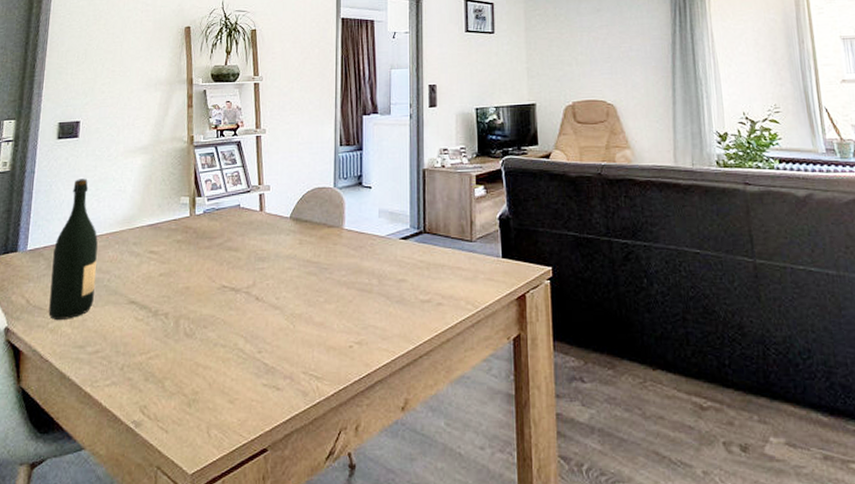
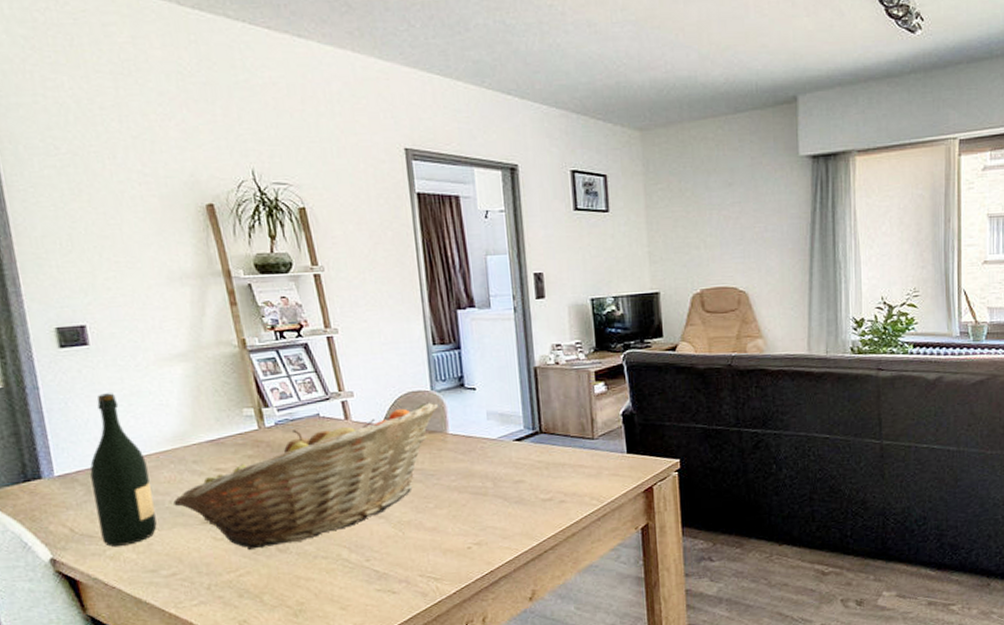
fruit basket: none [111,198,338,333] -> present [173,402,438,551]

